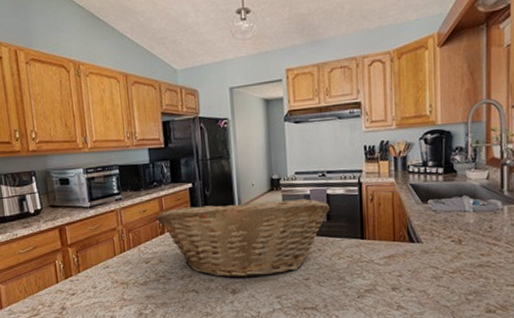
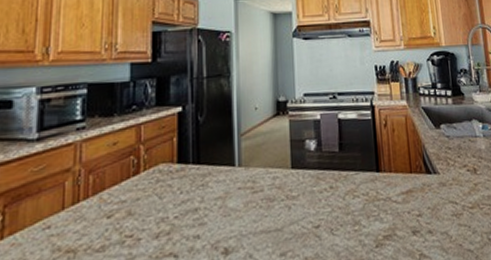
fruit basket: present [156,198,330,278] -> none [131,125,342,233]

